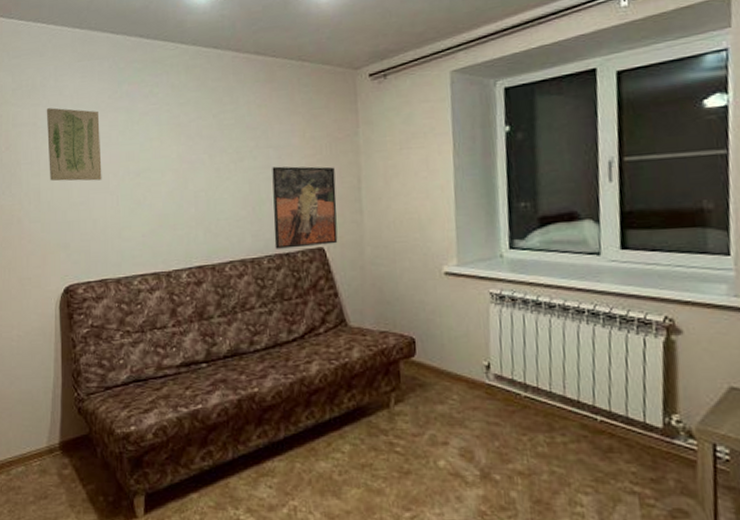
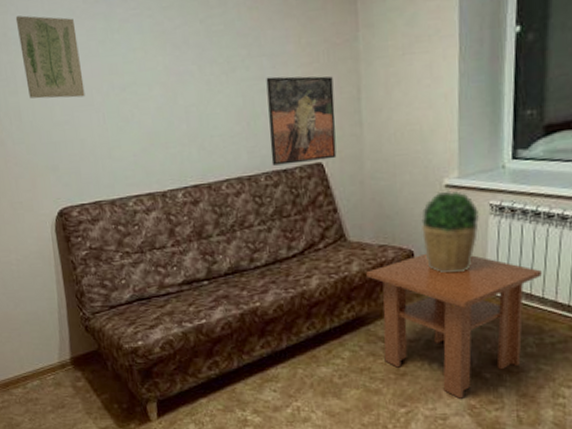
coffee table: none [367,341,547,503] -> present [366,253,542,399]
potted plant: none [422,278,480,363] -> present [421,190,479,274]

